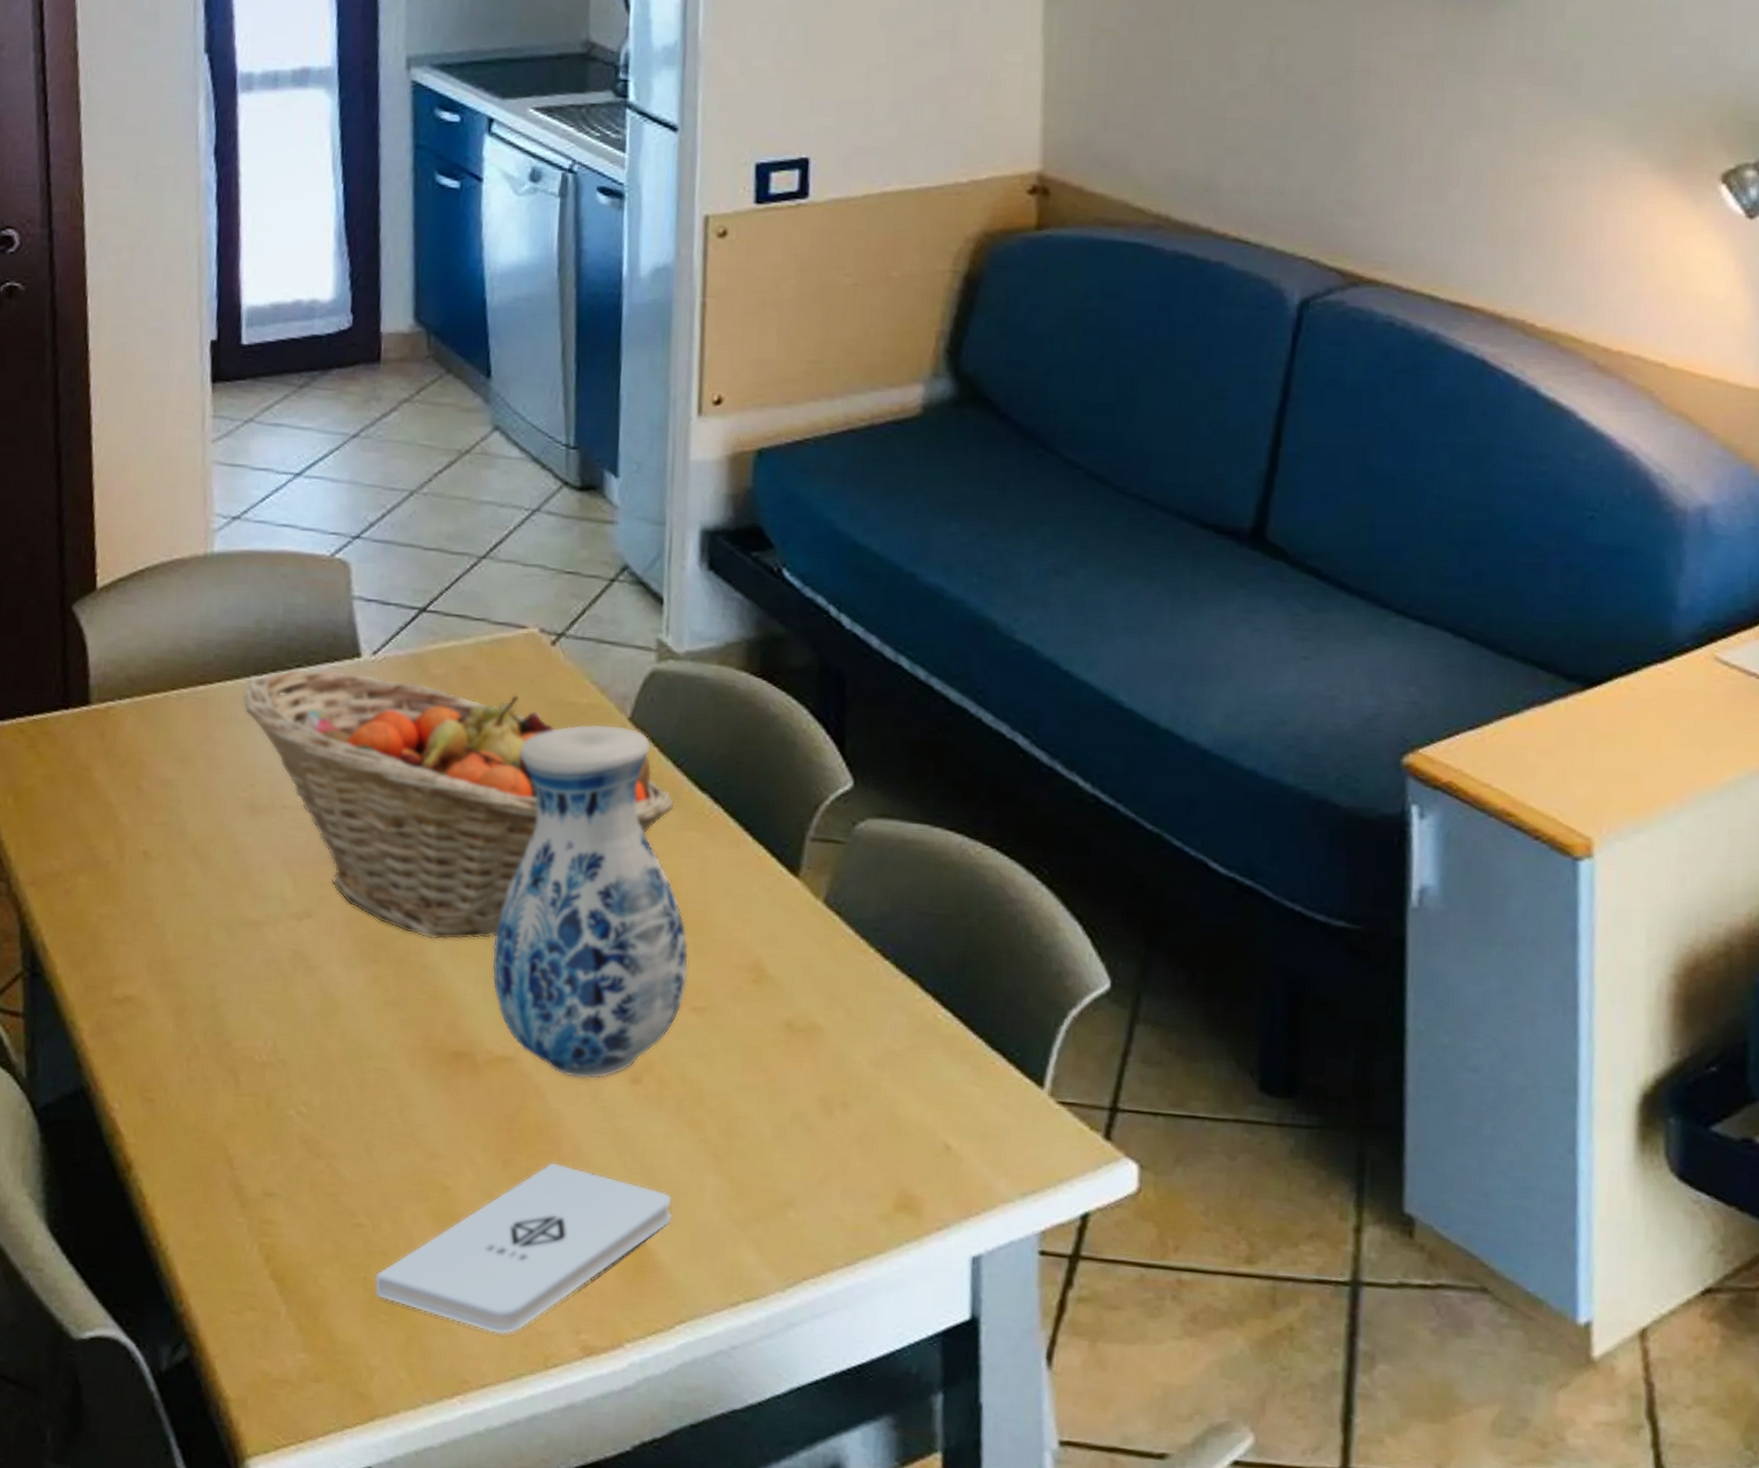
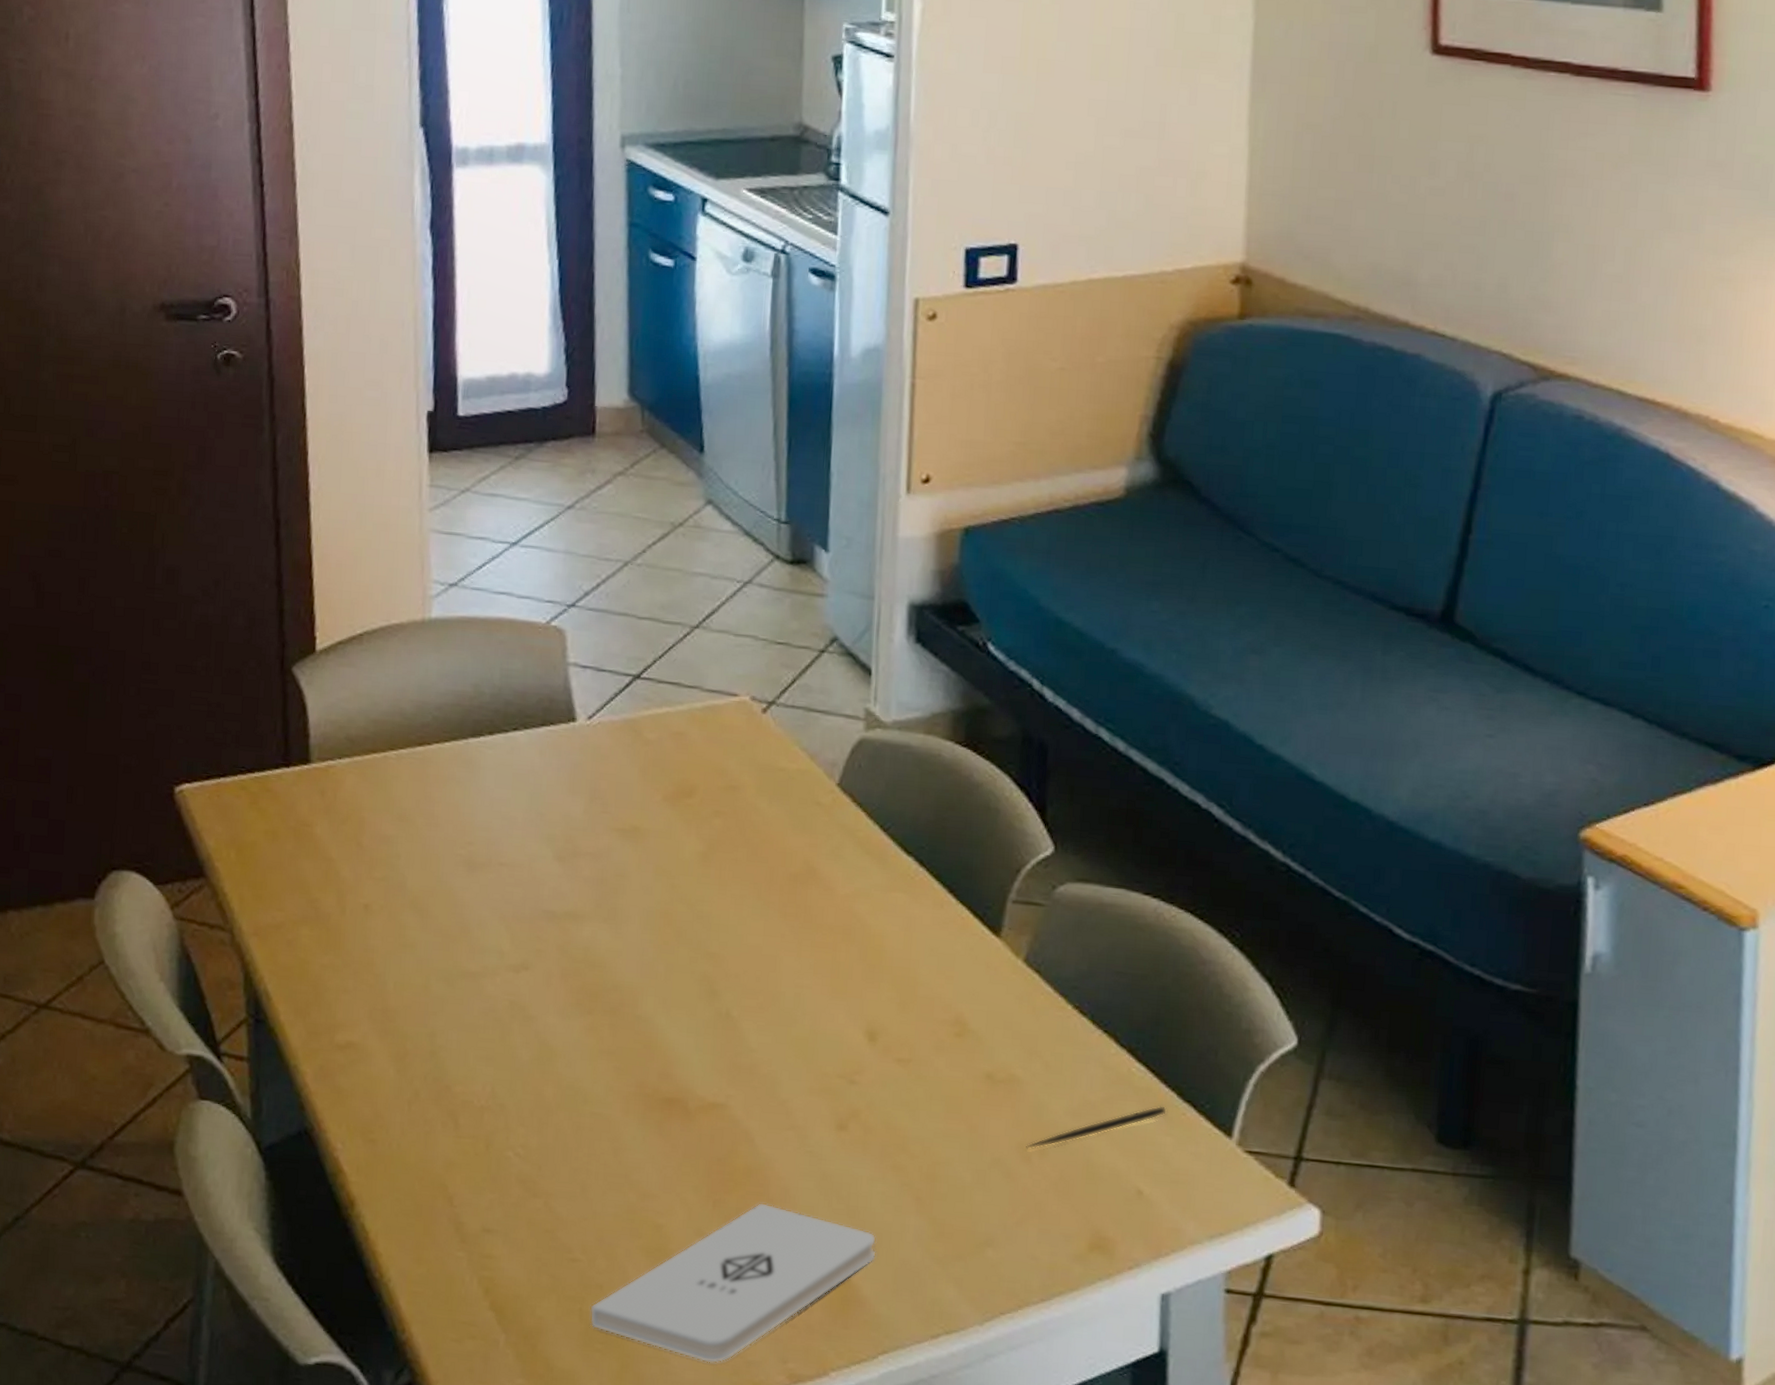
fruit basket: present [242,669,675,940] -> none [460,732,881,993]
vase: present [492,723,689,1080] -> none [703,788,894,1126]
pen: none [828,1054,975,1102] -> present [1026,1105,1167,1149]

